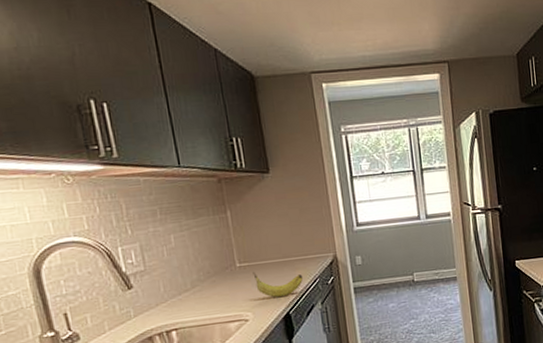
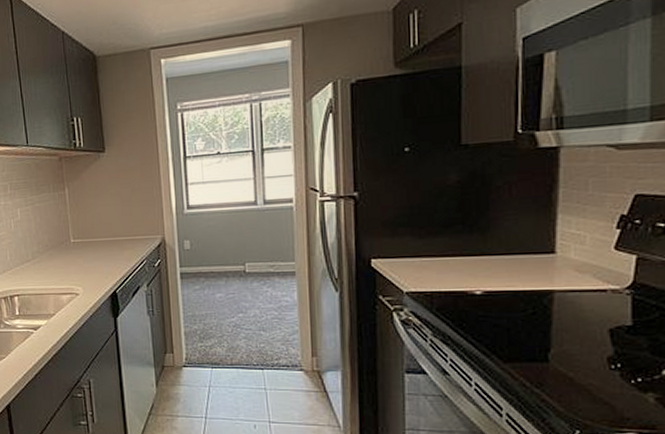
fruit: present [253,271,303,298] -> none [85,248,130,276]

